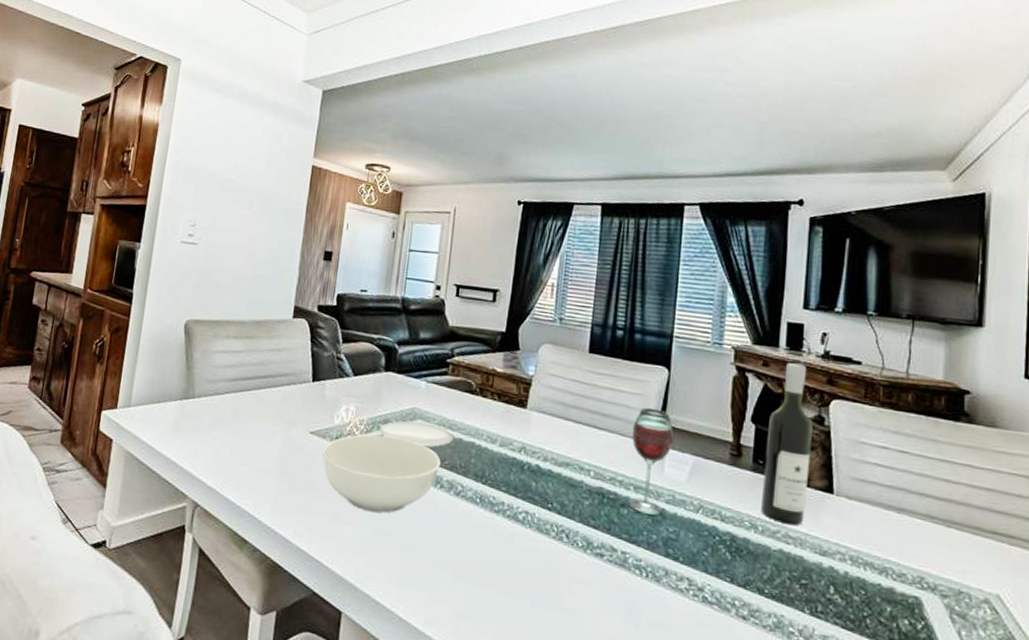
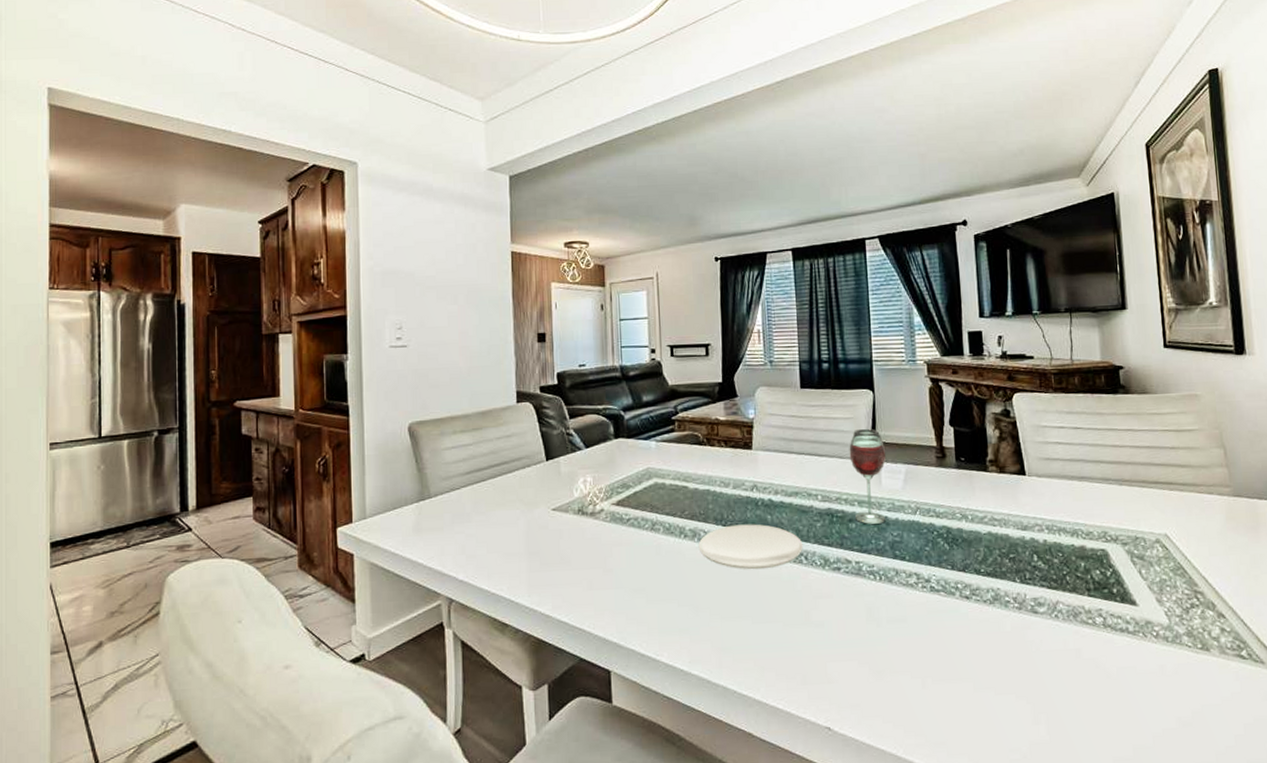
bowl: present [322,434,441,513] -> none [567,498,681,572]
plate: present [380,420,453,448] -> none [619,480,689,504]
plate: none [453,484,566,540] -> present [698,524,803,570]
bottle: present [760,363,813,525] -> none [964,367,1005,509]

